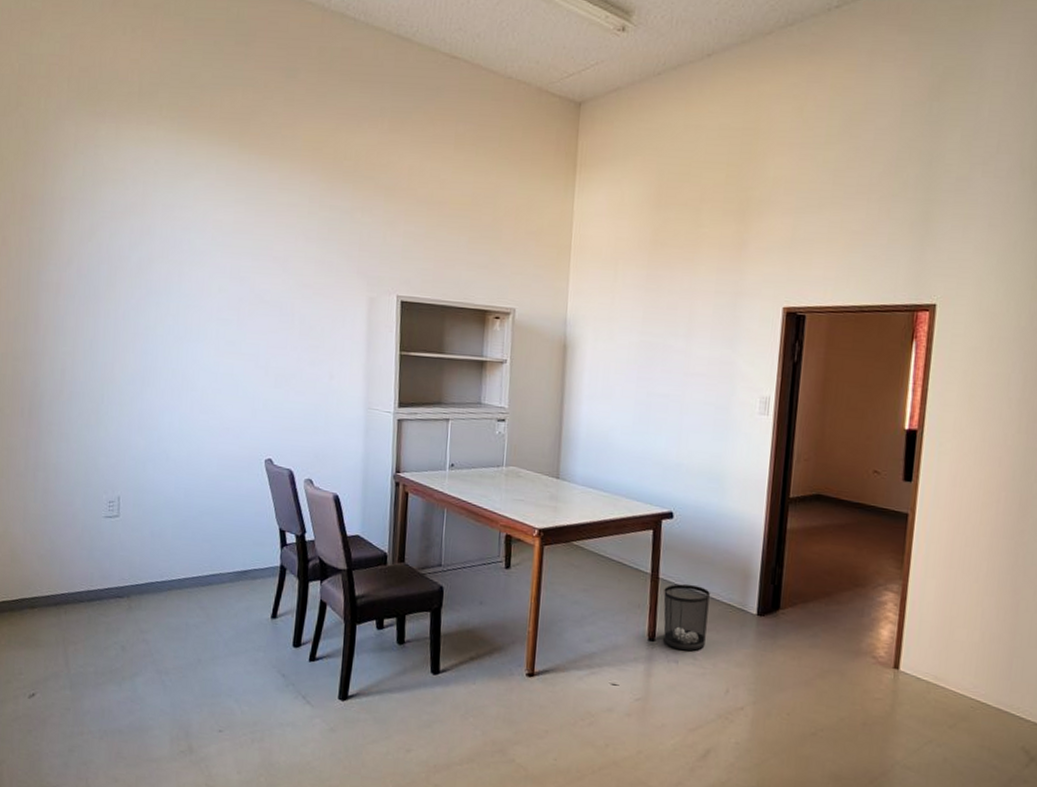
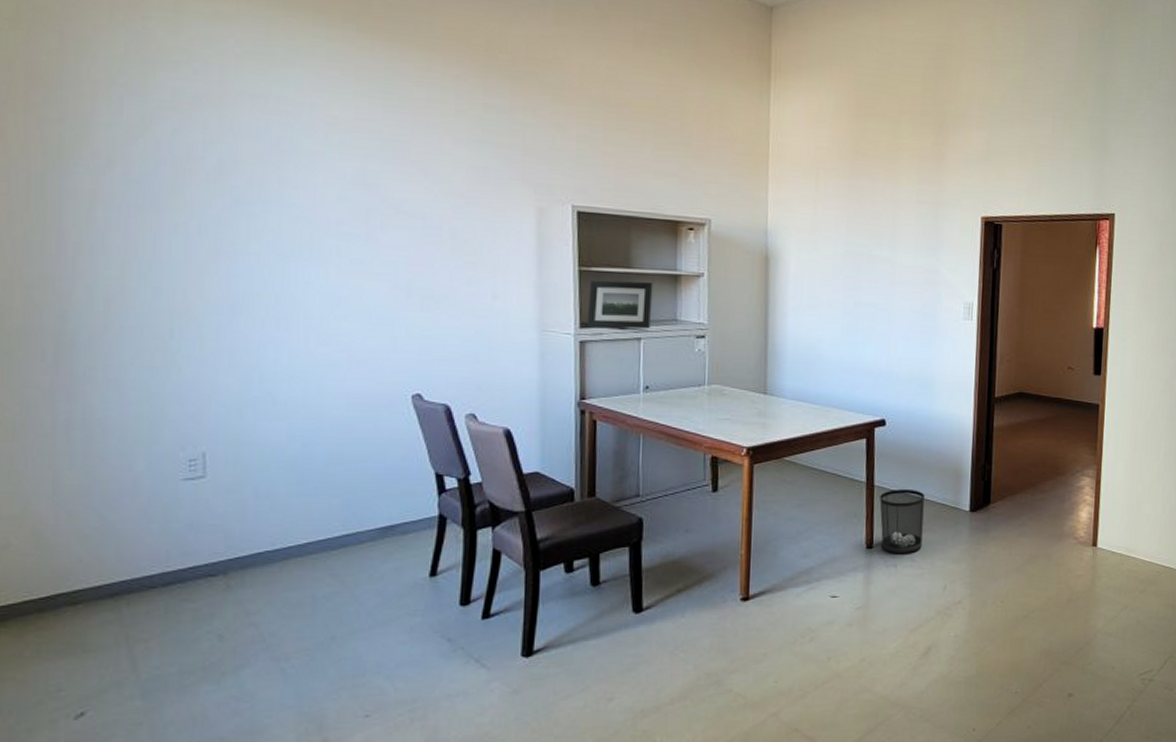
picture frame: none [404,363,462,411] -> present [587,280,653,329]

